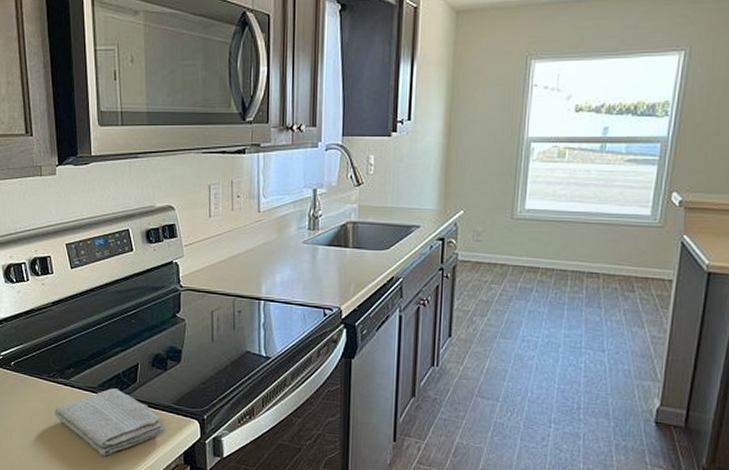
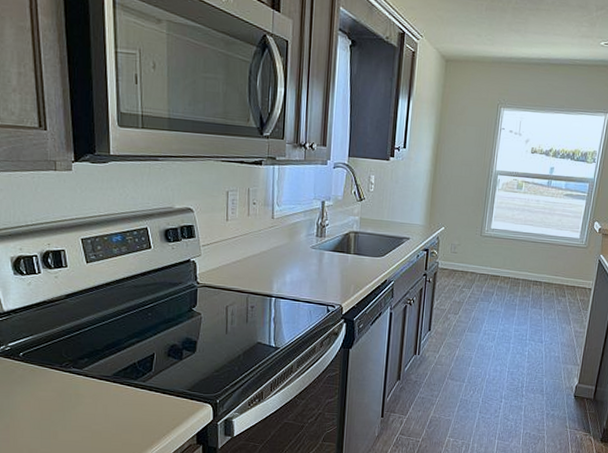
washcloth: present [53,388,165,456] -> none [65,377,179,440]

